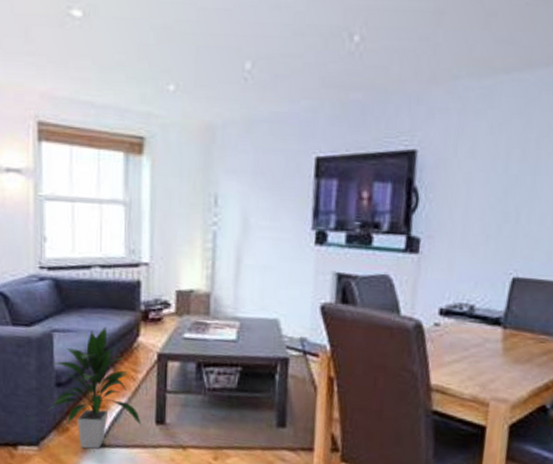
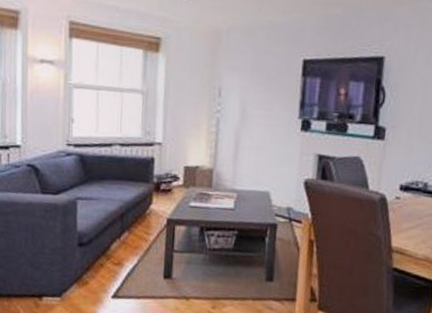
indoor plant: present [47,326,141,449] -> none [69,195,151,300]

